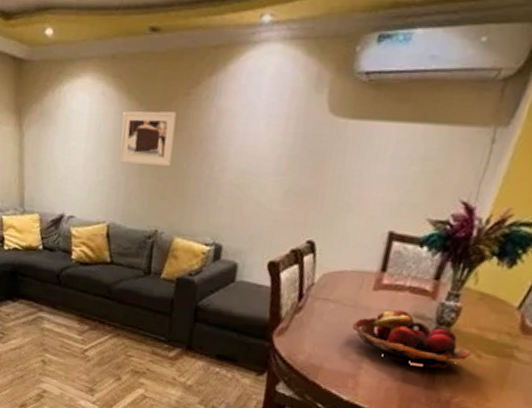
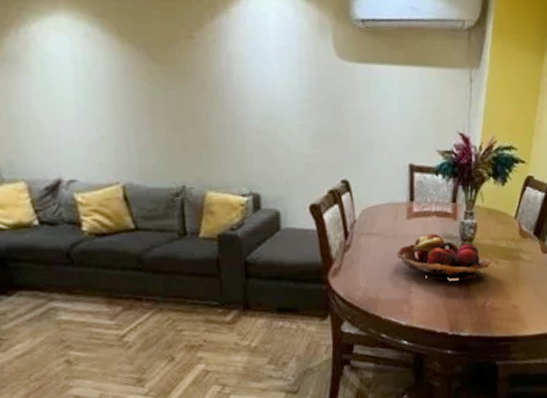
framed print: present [119,111,177,167] -> none [117,55,187,116]

